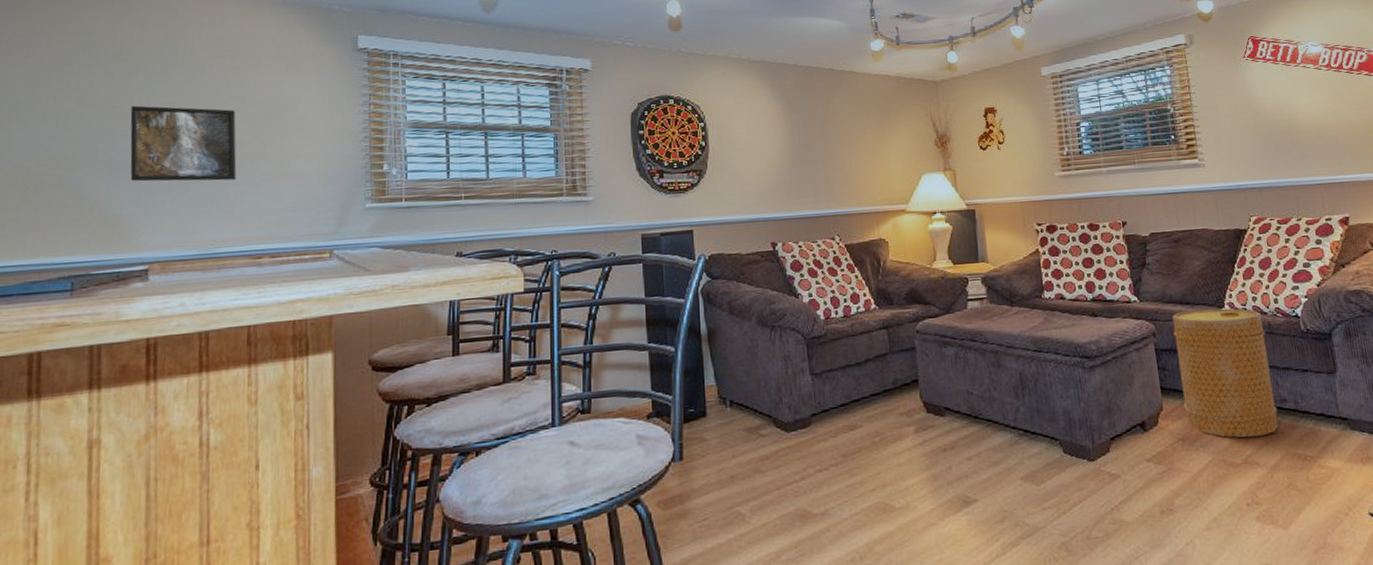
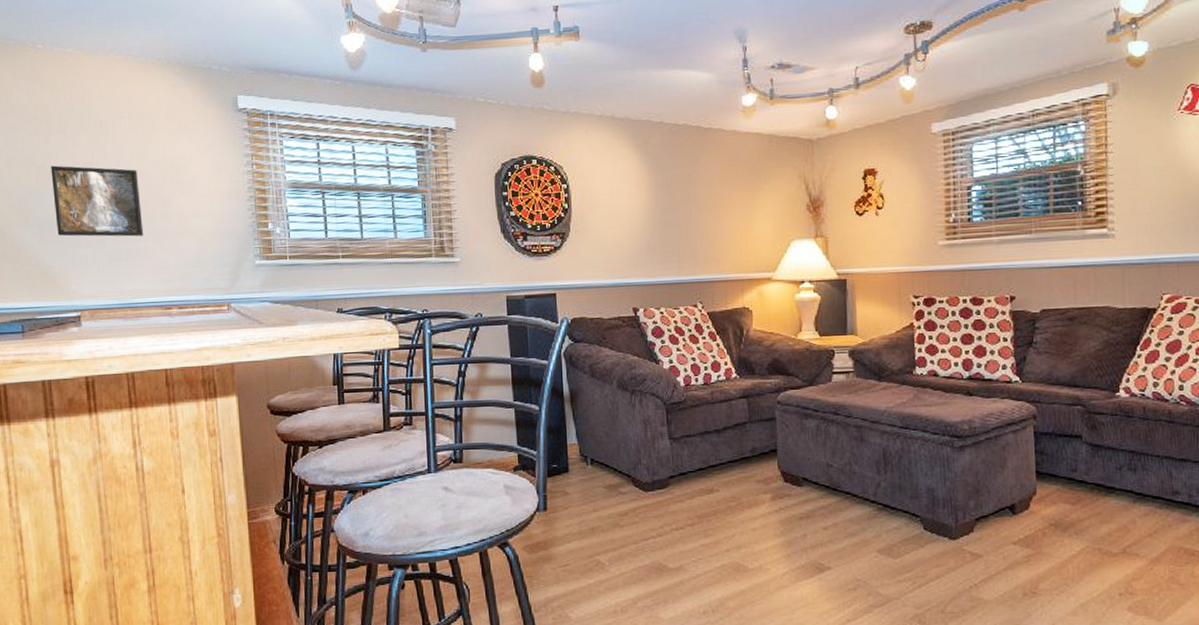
basket: present [1172,308,1279,438] -> none [1056,392,1167,528]

